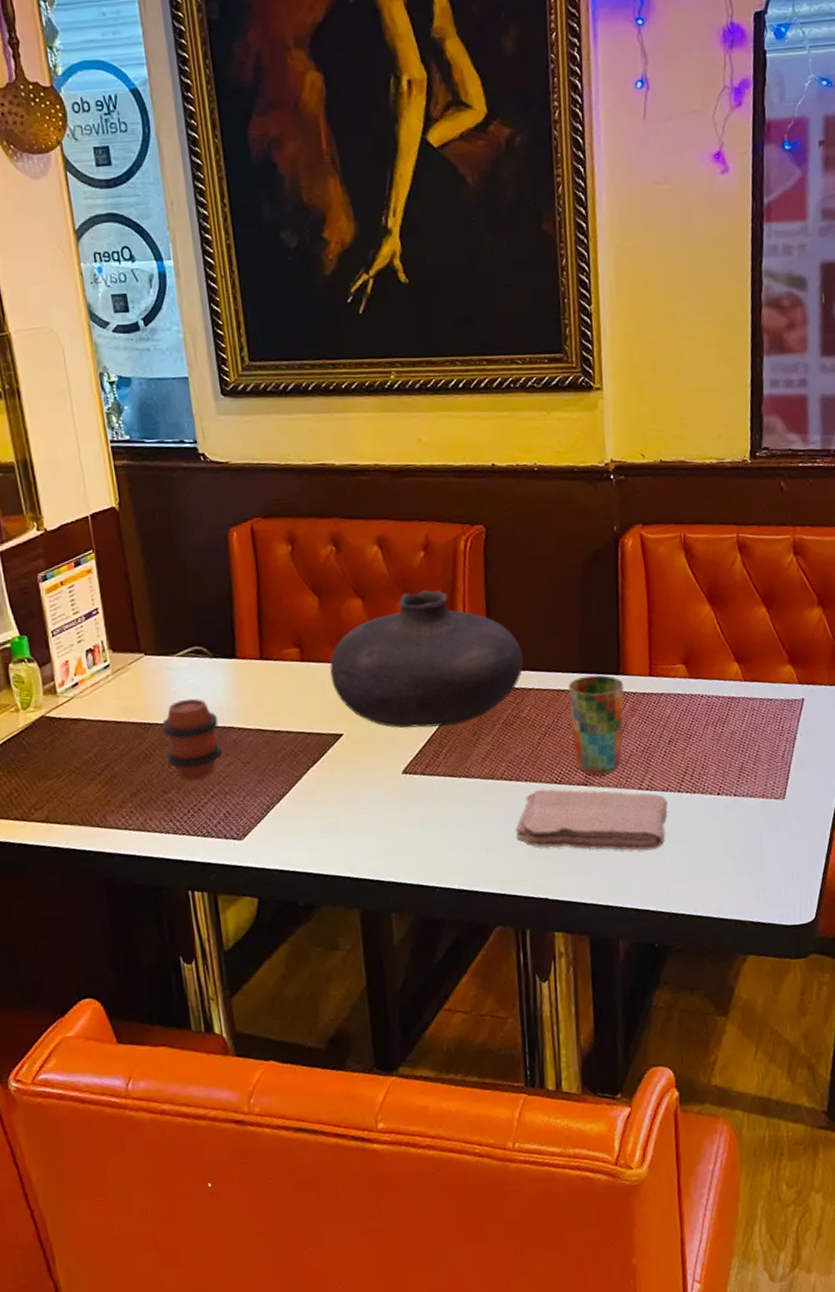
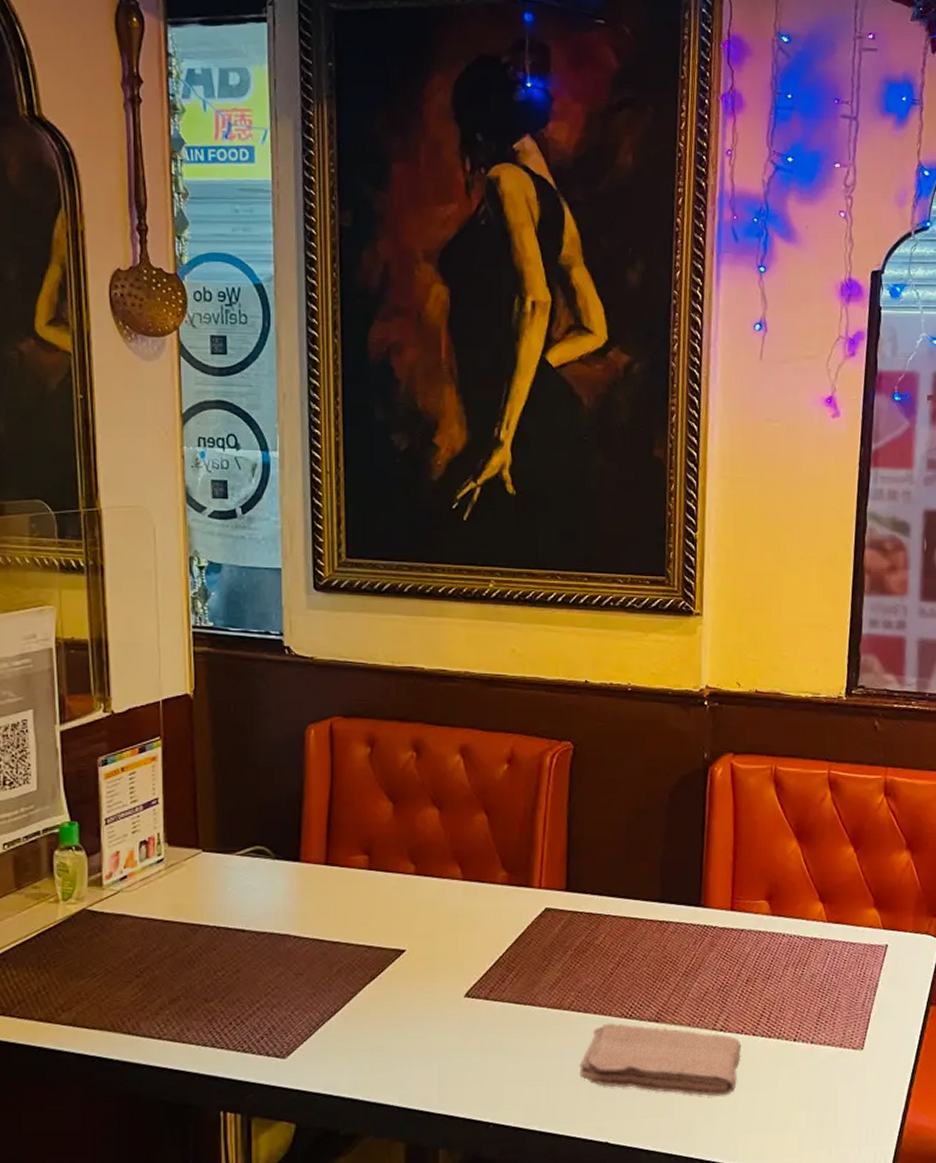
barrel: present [161,698,222,780] -> none [211,901,273,989]
vase: present [330,589,524,728] -> none [398,804,602,949]
cup: present [568,675,624,776] -> none [646,905,704,1013]

